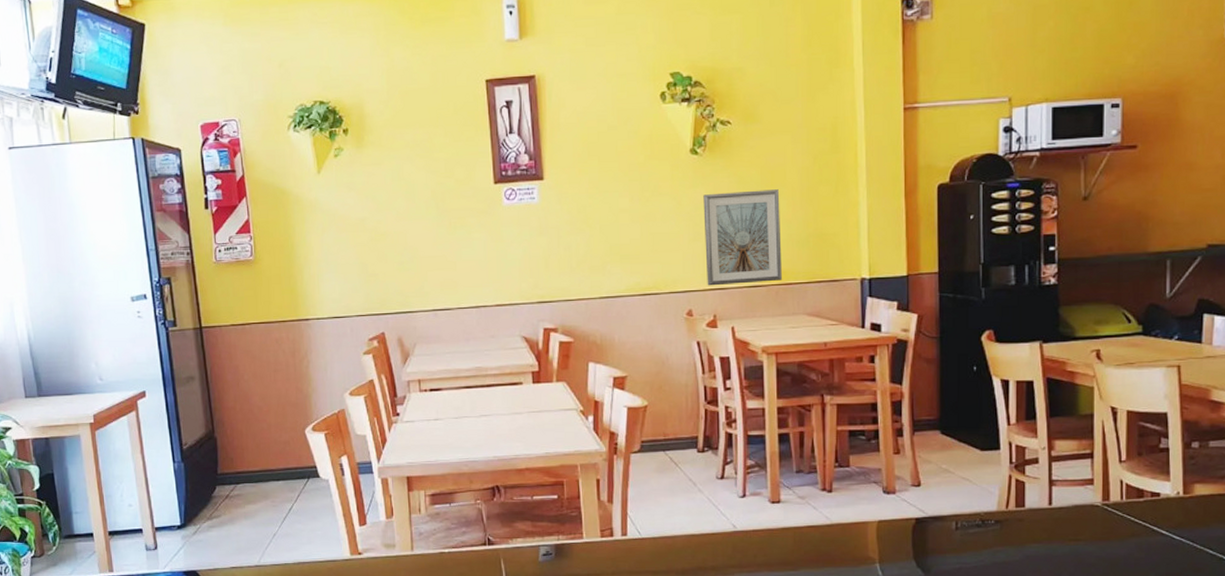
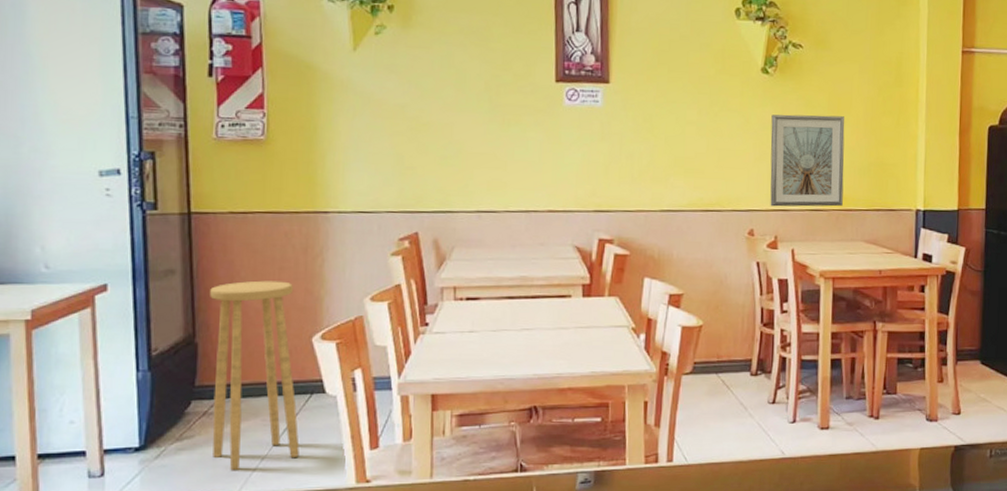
stool: none [222,382,303,545] -> present [210,280,300,471]

